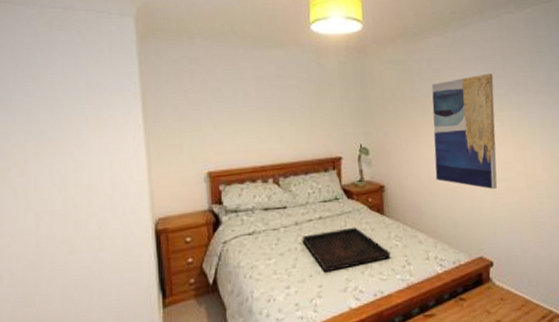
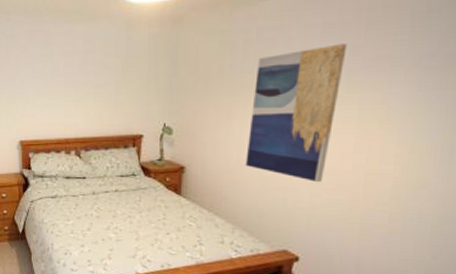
serving tray: present [302,227,390,273] -> none [98,202,182,239]

